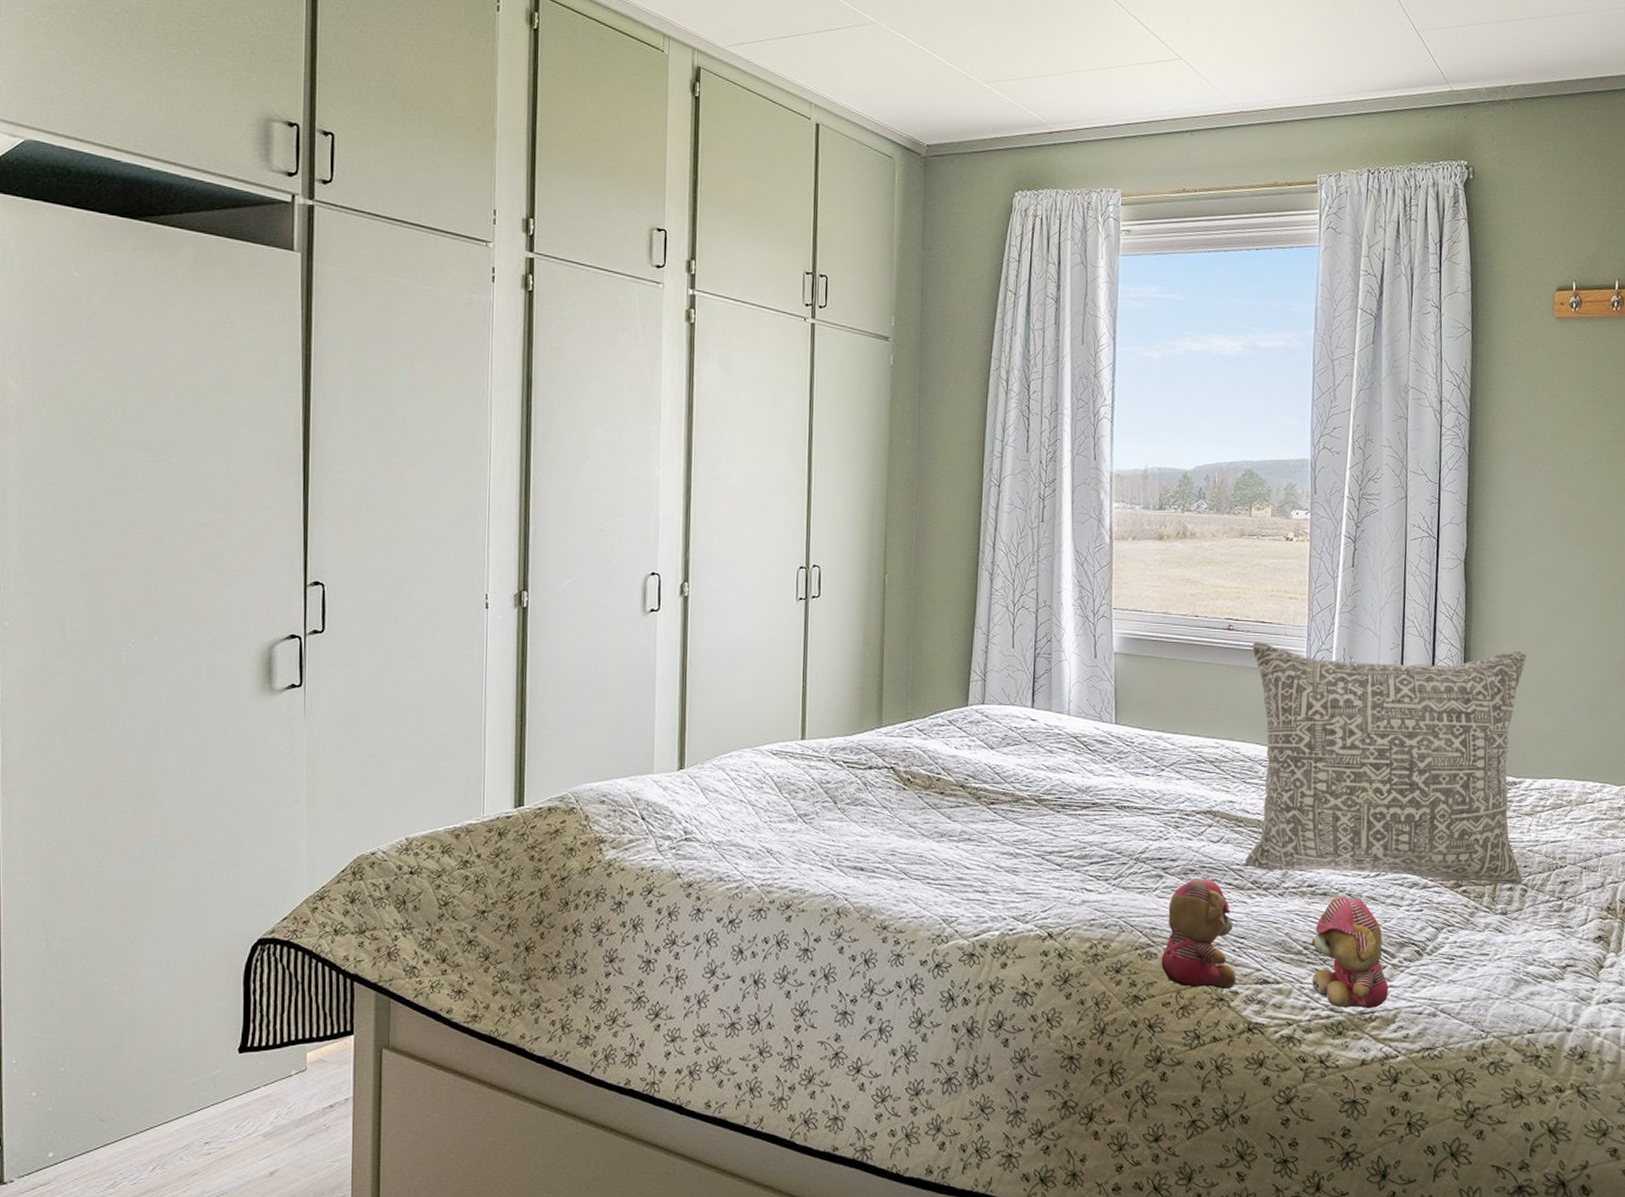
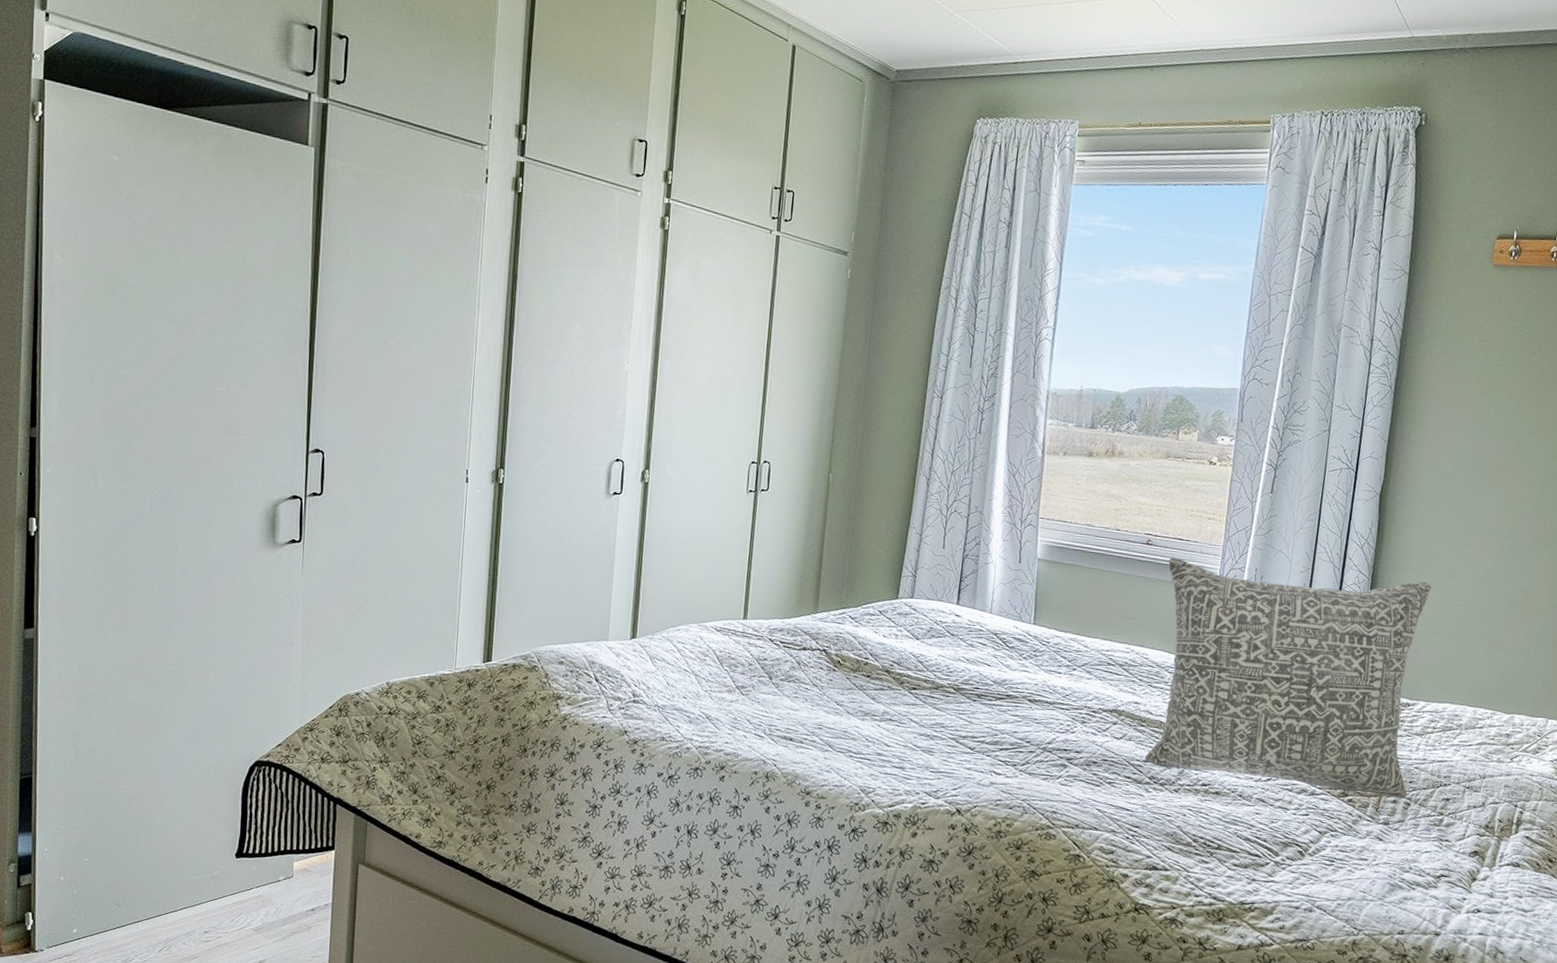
stuffed animal: present [1161,878,1389,1009] -> none [1058,770,1270,900]

